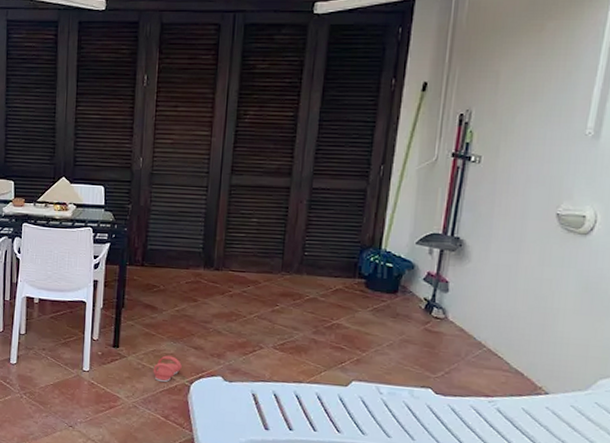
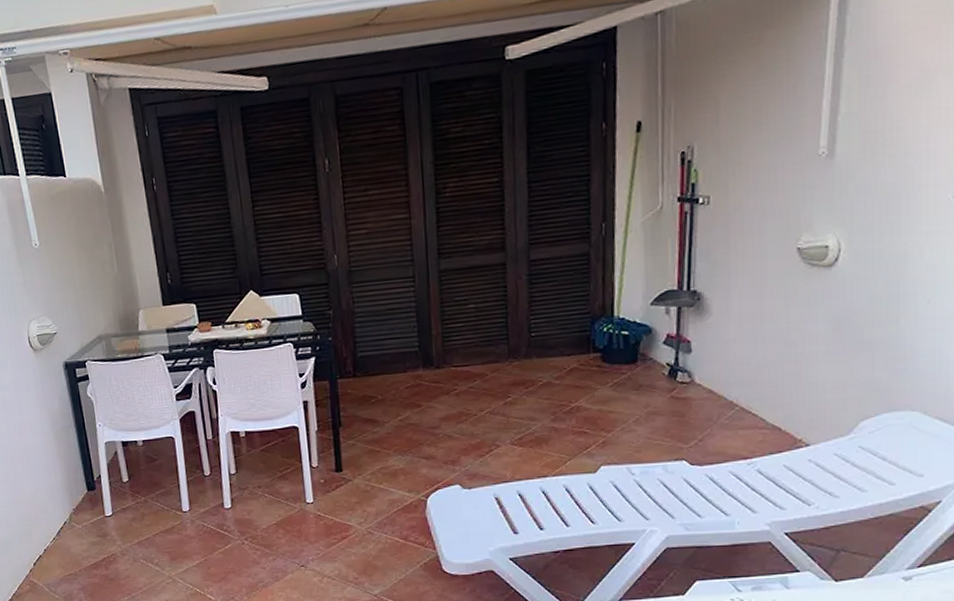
sandal: present [153,355,182,383] -> none [383,471,415,502]

